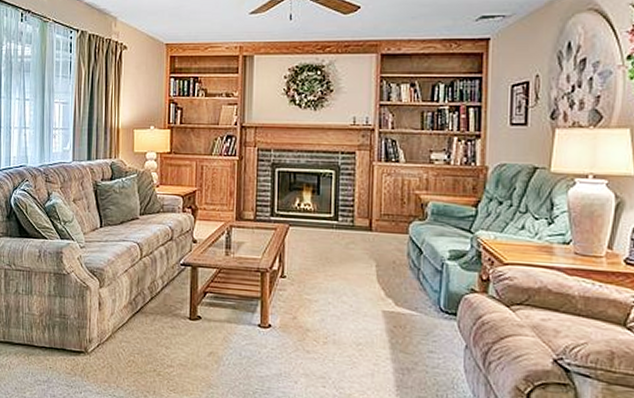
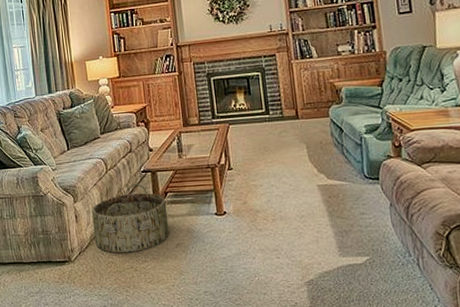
basket: none [117,276,204,354] -> present [91,183,169,254]

